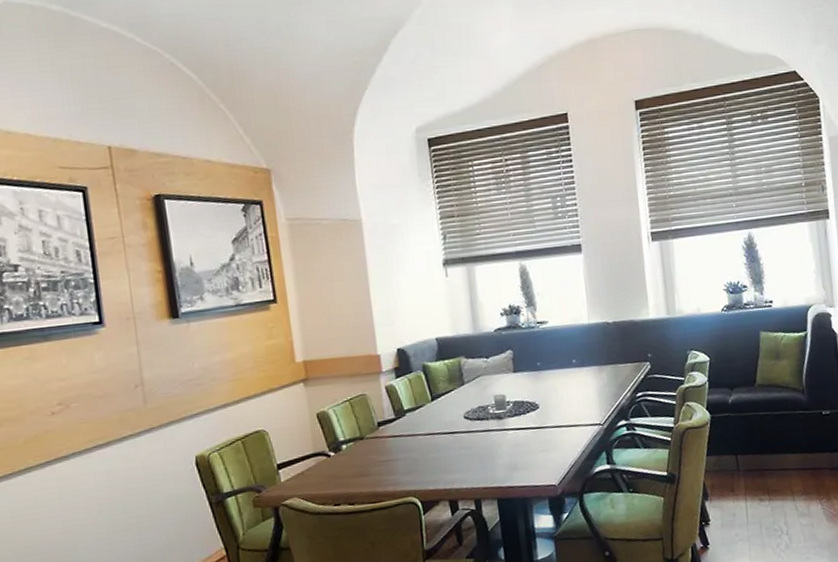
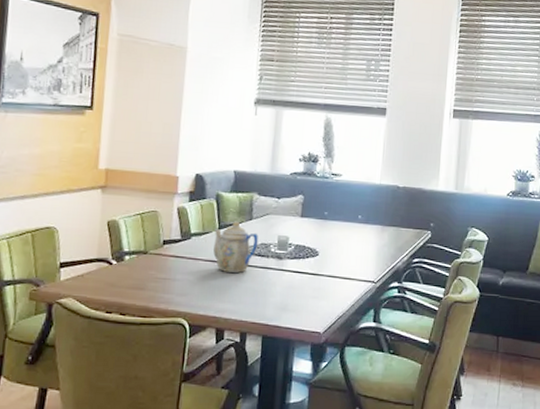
teapot: none [427,389,475,443] -> present [213,221,259,273]

